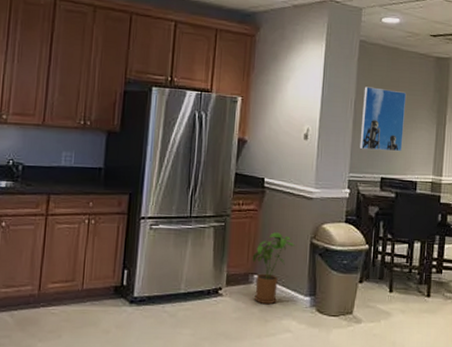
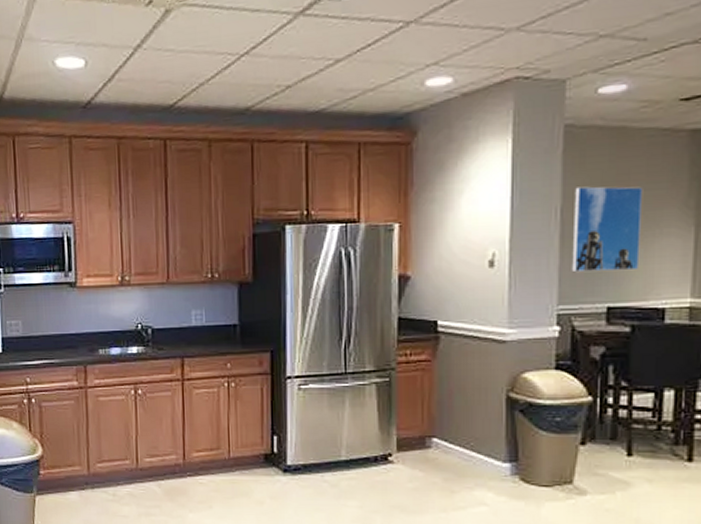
house plant: present [252,232,295,305] -> none [428,386,485,473]

